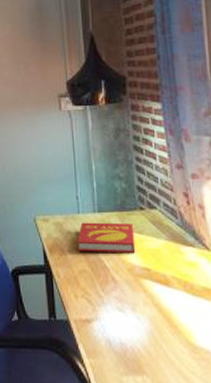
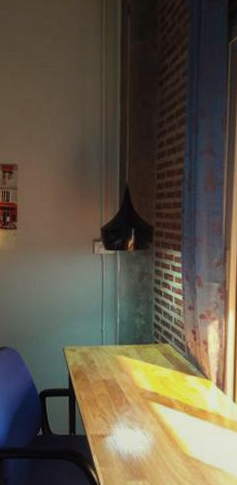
book: present [77,222,136,253] -> none [99,353,148,380]

